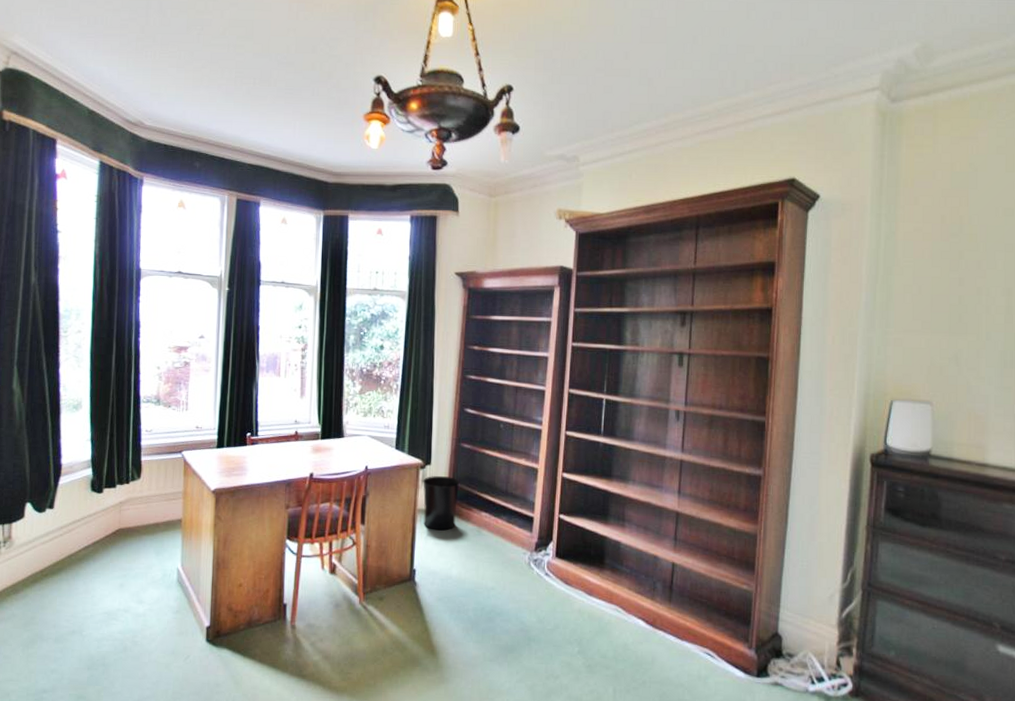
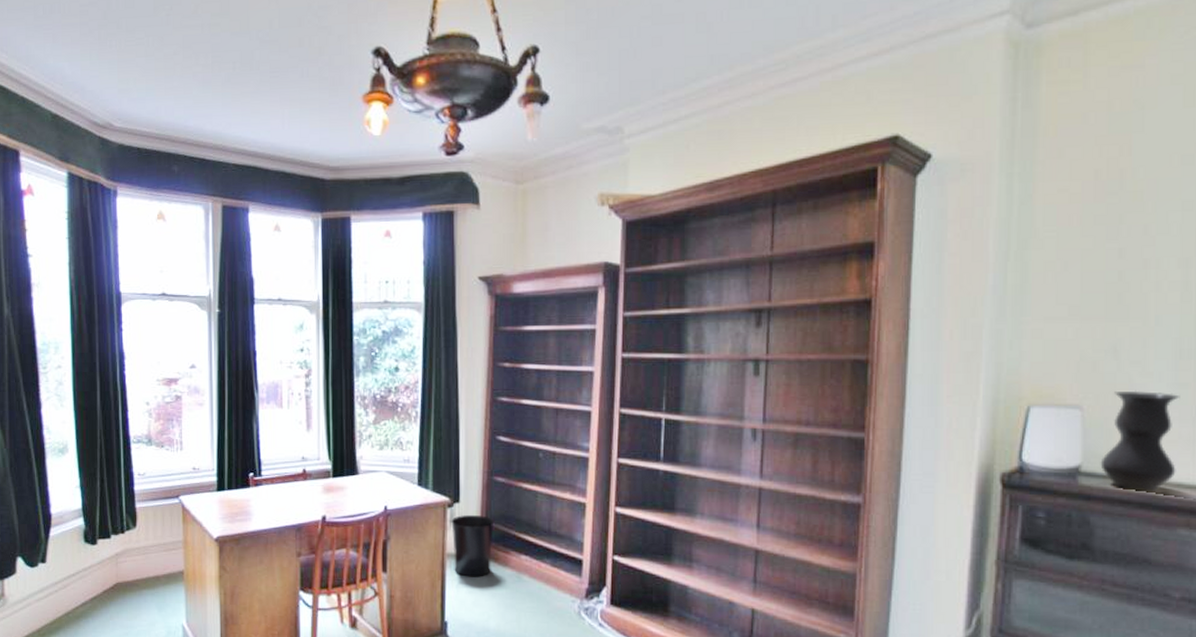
vase: none [945,391,1005,473] -> present [1100,390,1180,493]

